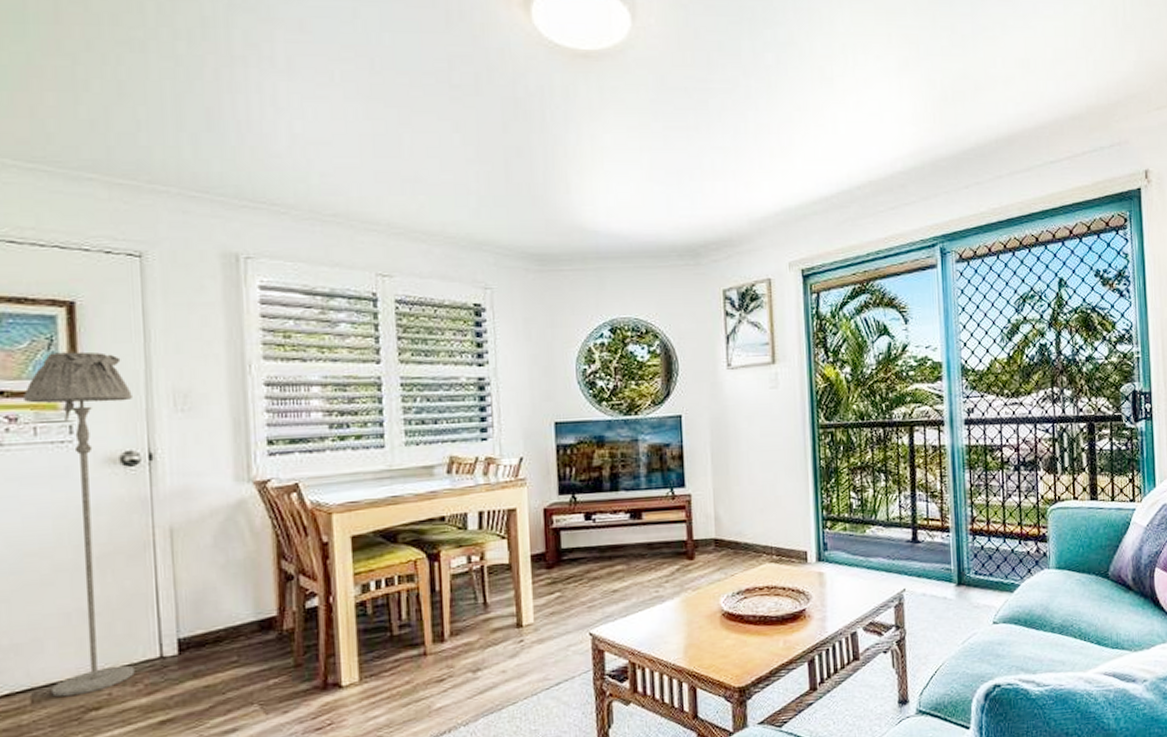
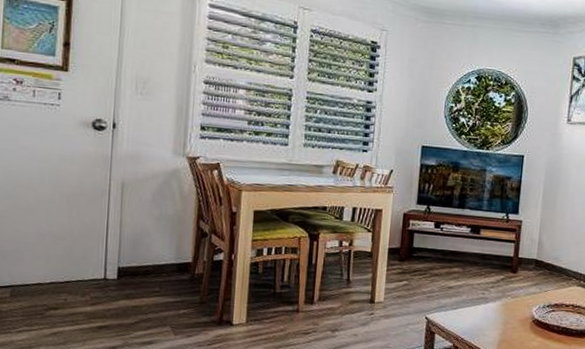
floor lamp: present [24,351,135,697] -> none [25,35,106,297]

